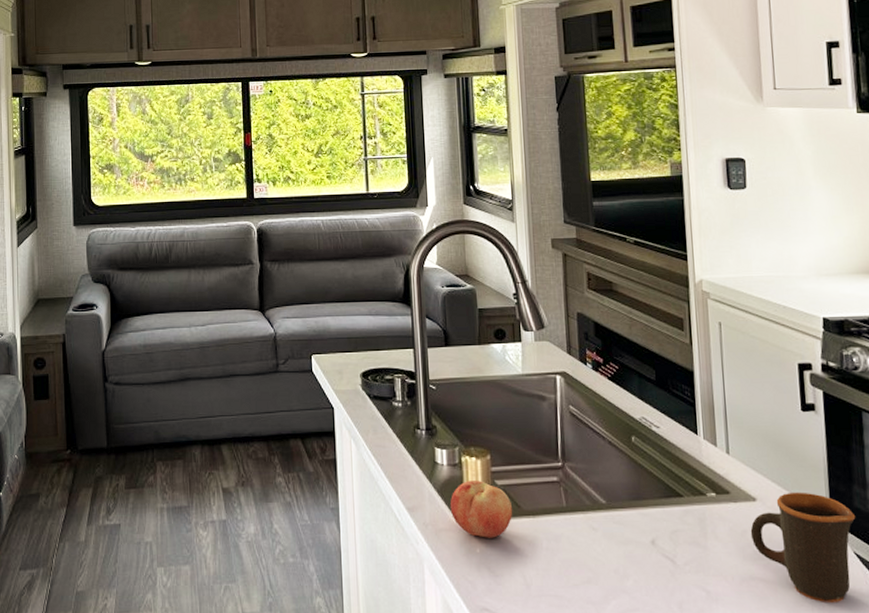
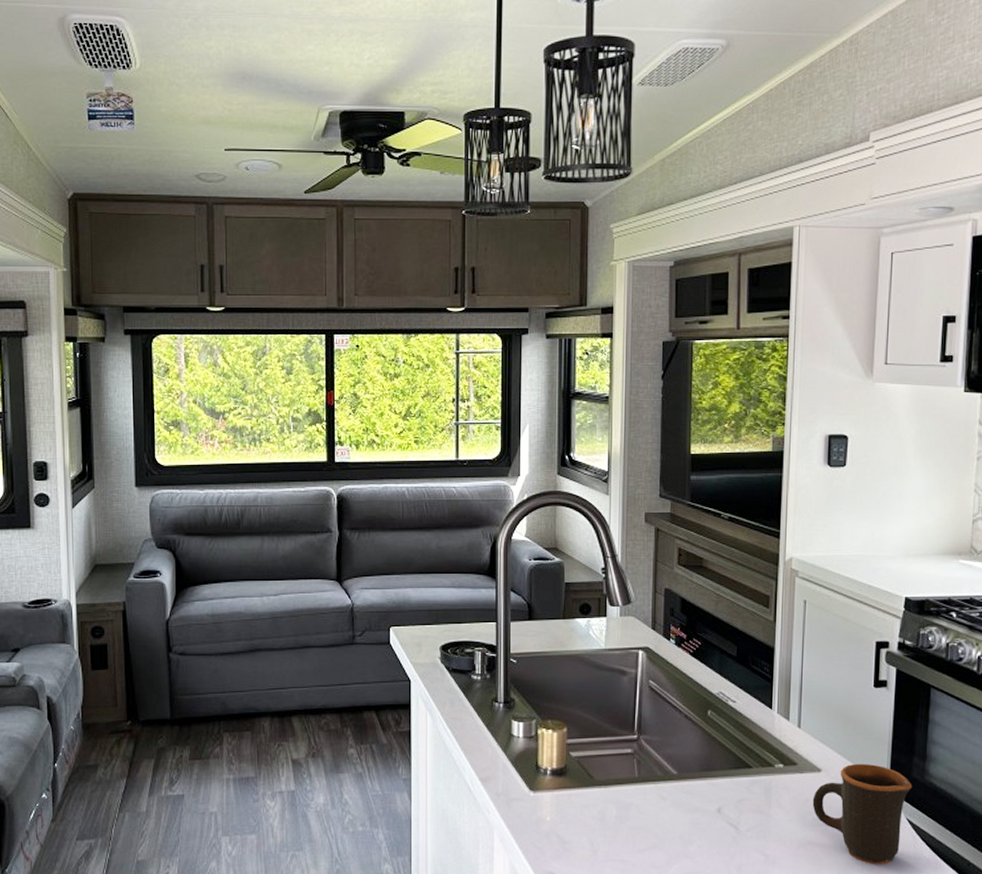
fruit: present [450,481,513,538] -> none [523,752,586,807]

